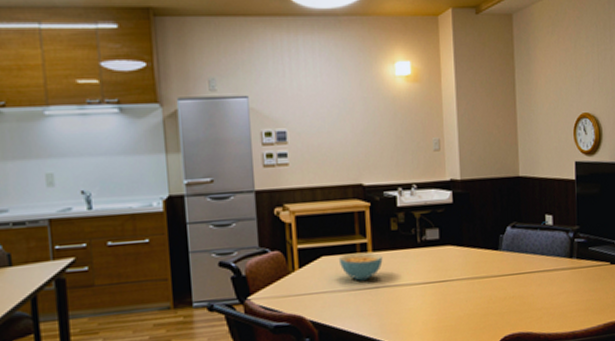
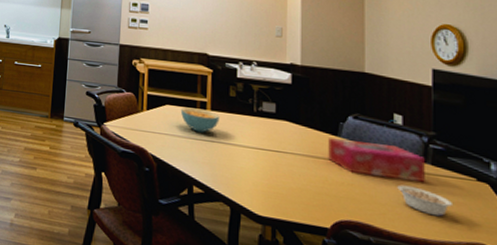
tissue box: none [490,247,572,286] -> present [328,138,425,182]
legume: none [550,284,594,308] -> present [397,184,454,217]

